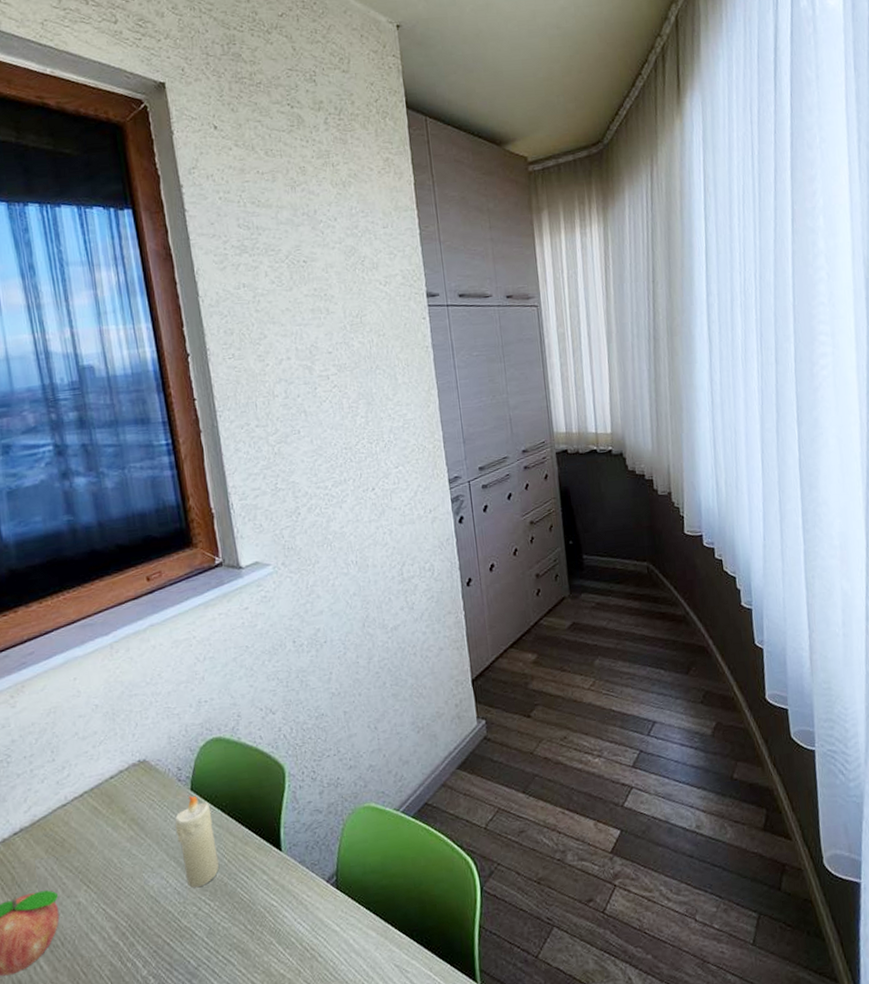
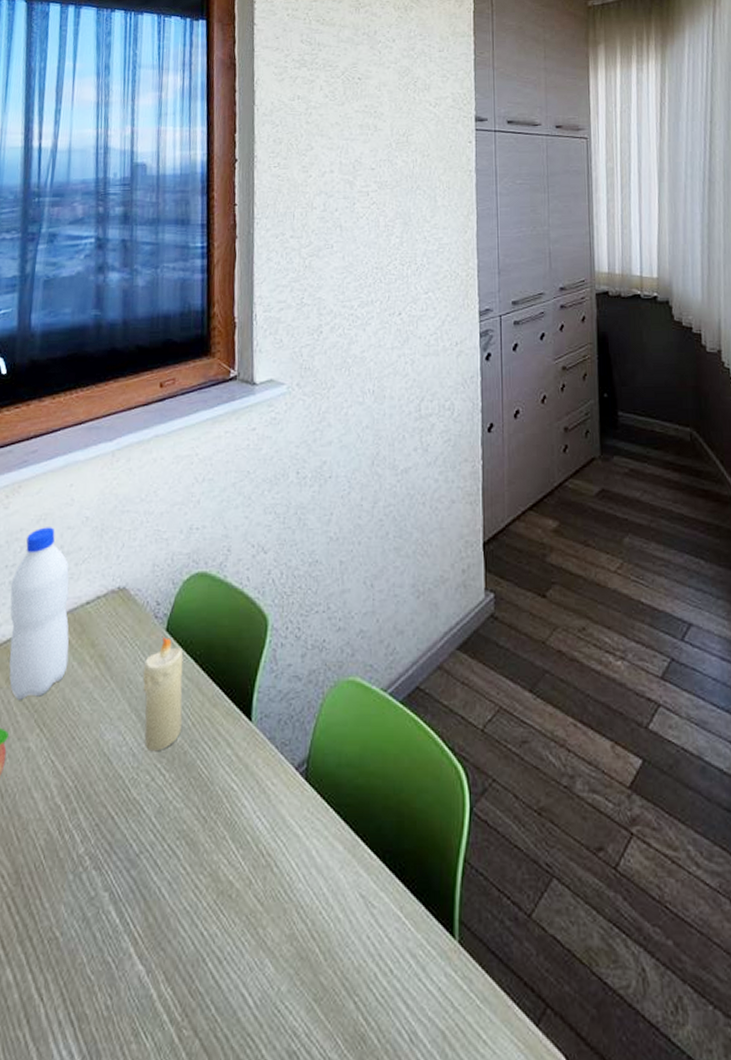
water bottle: none [32,718,103,866] -> present [9,527,69,700]

